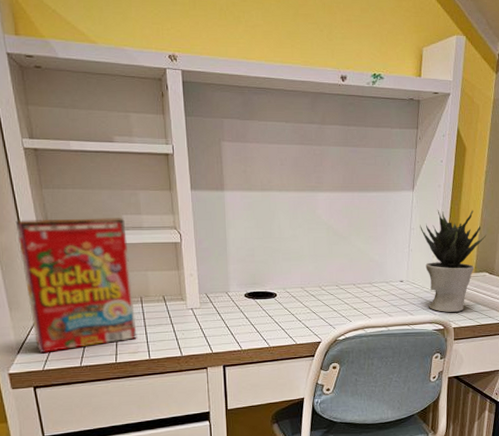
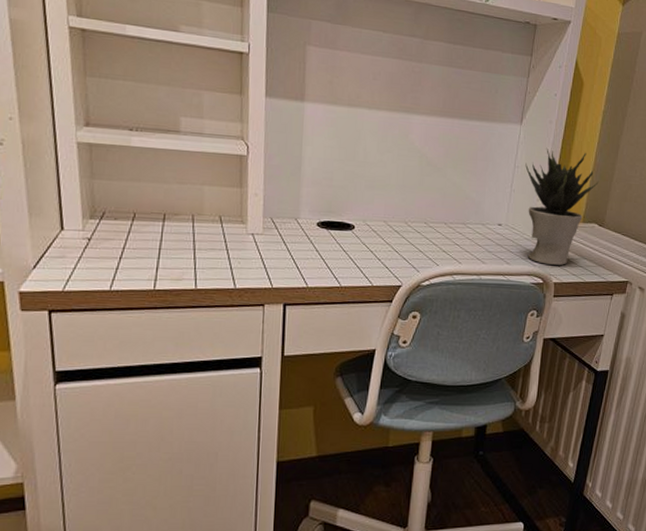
cereal box: present [15,218,137,354] -> none [48,110,184,272]

